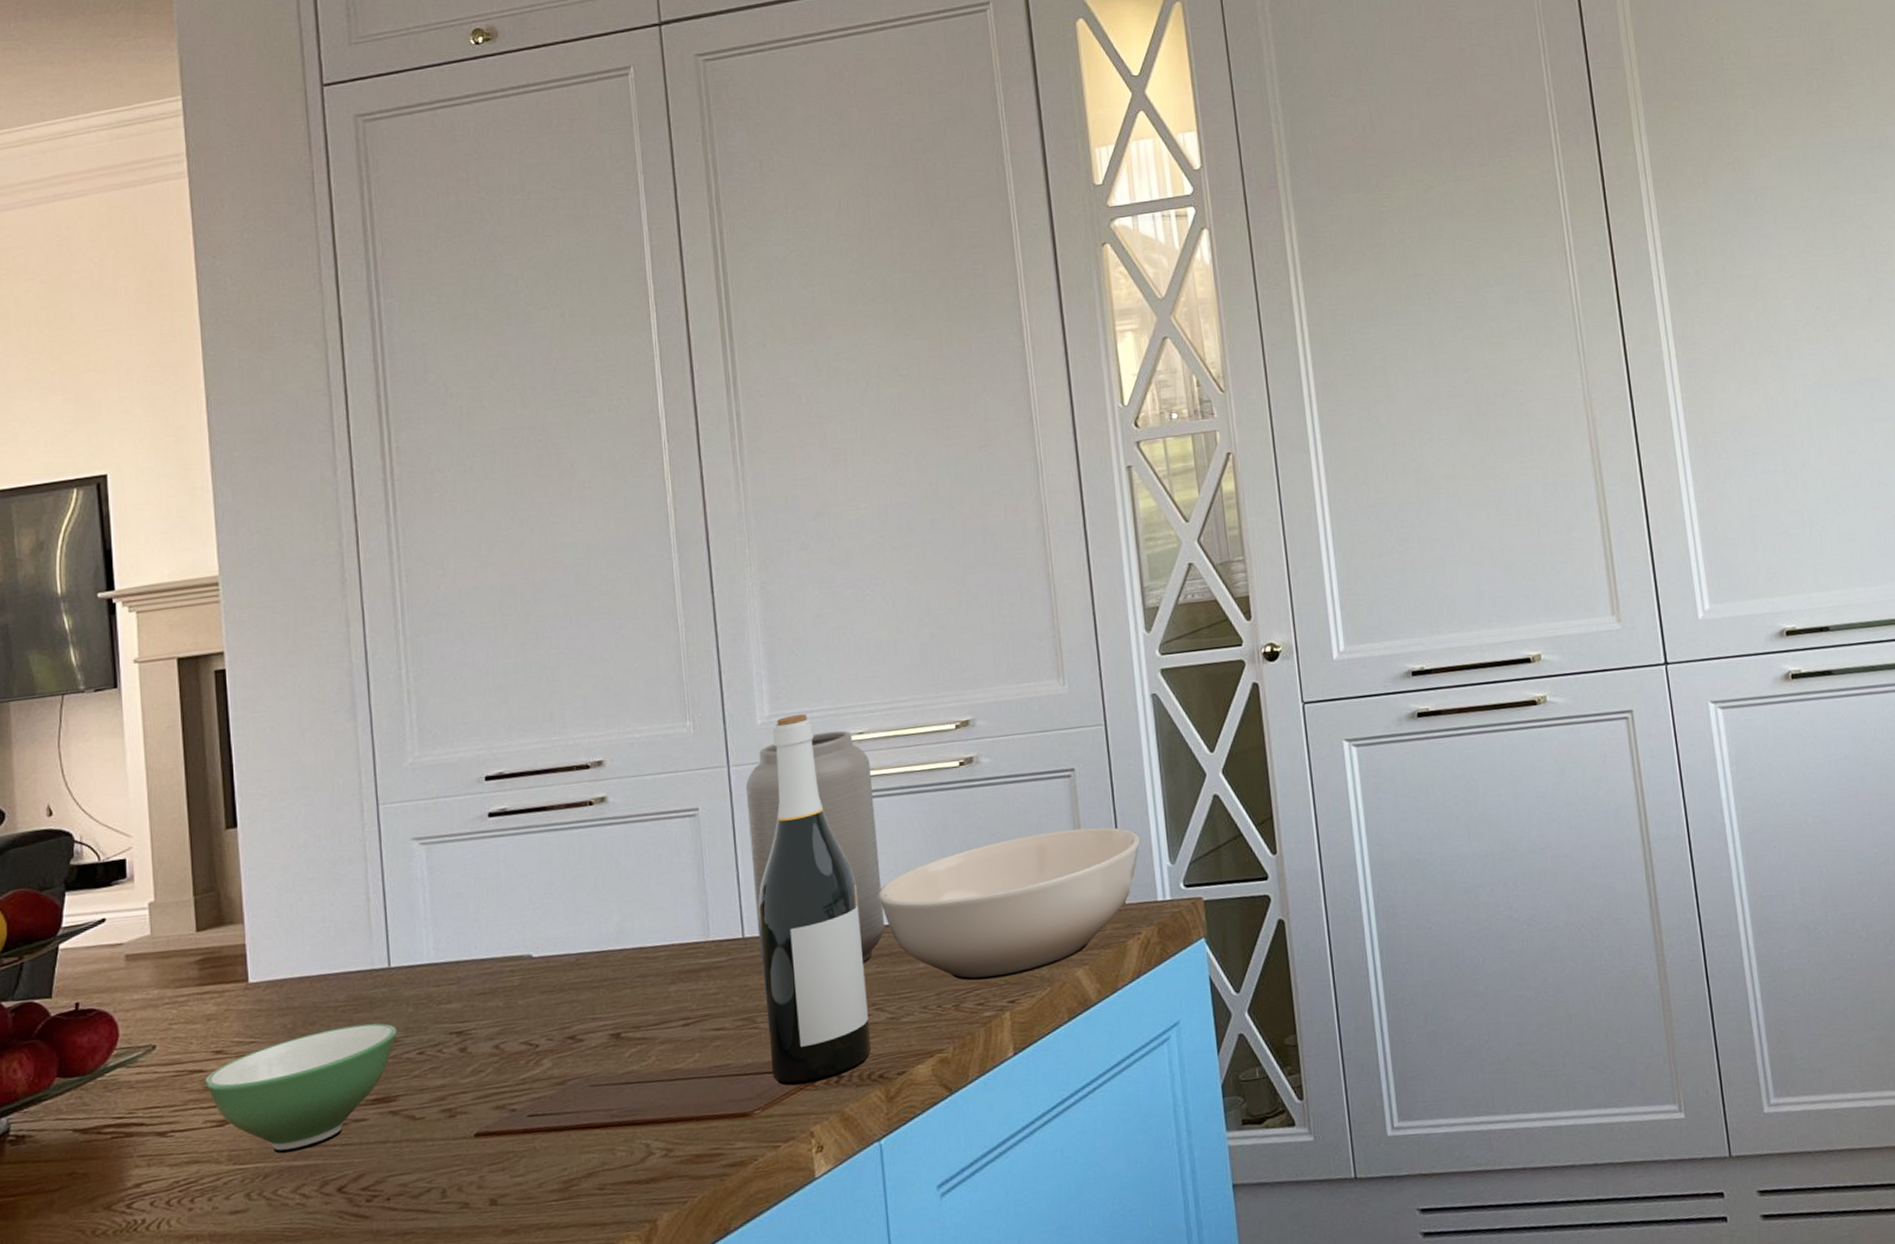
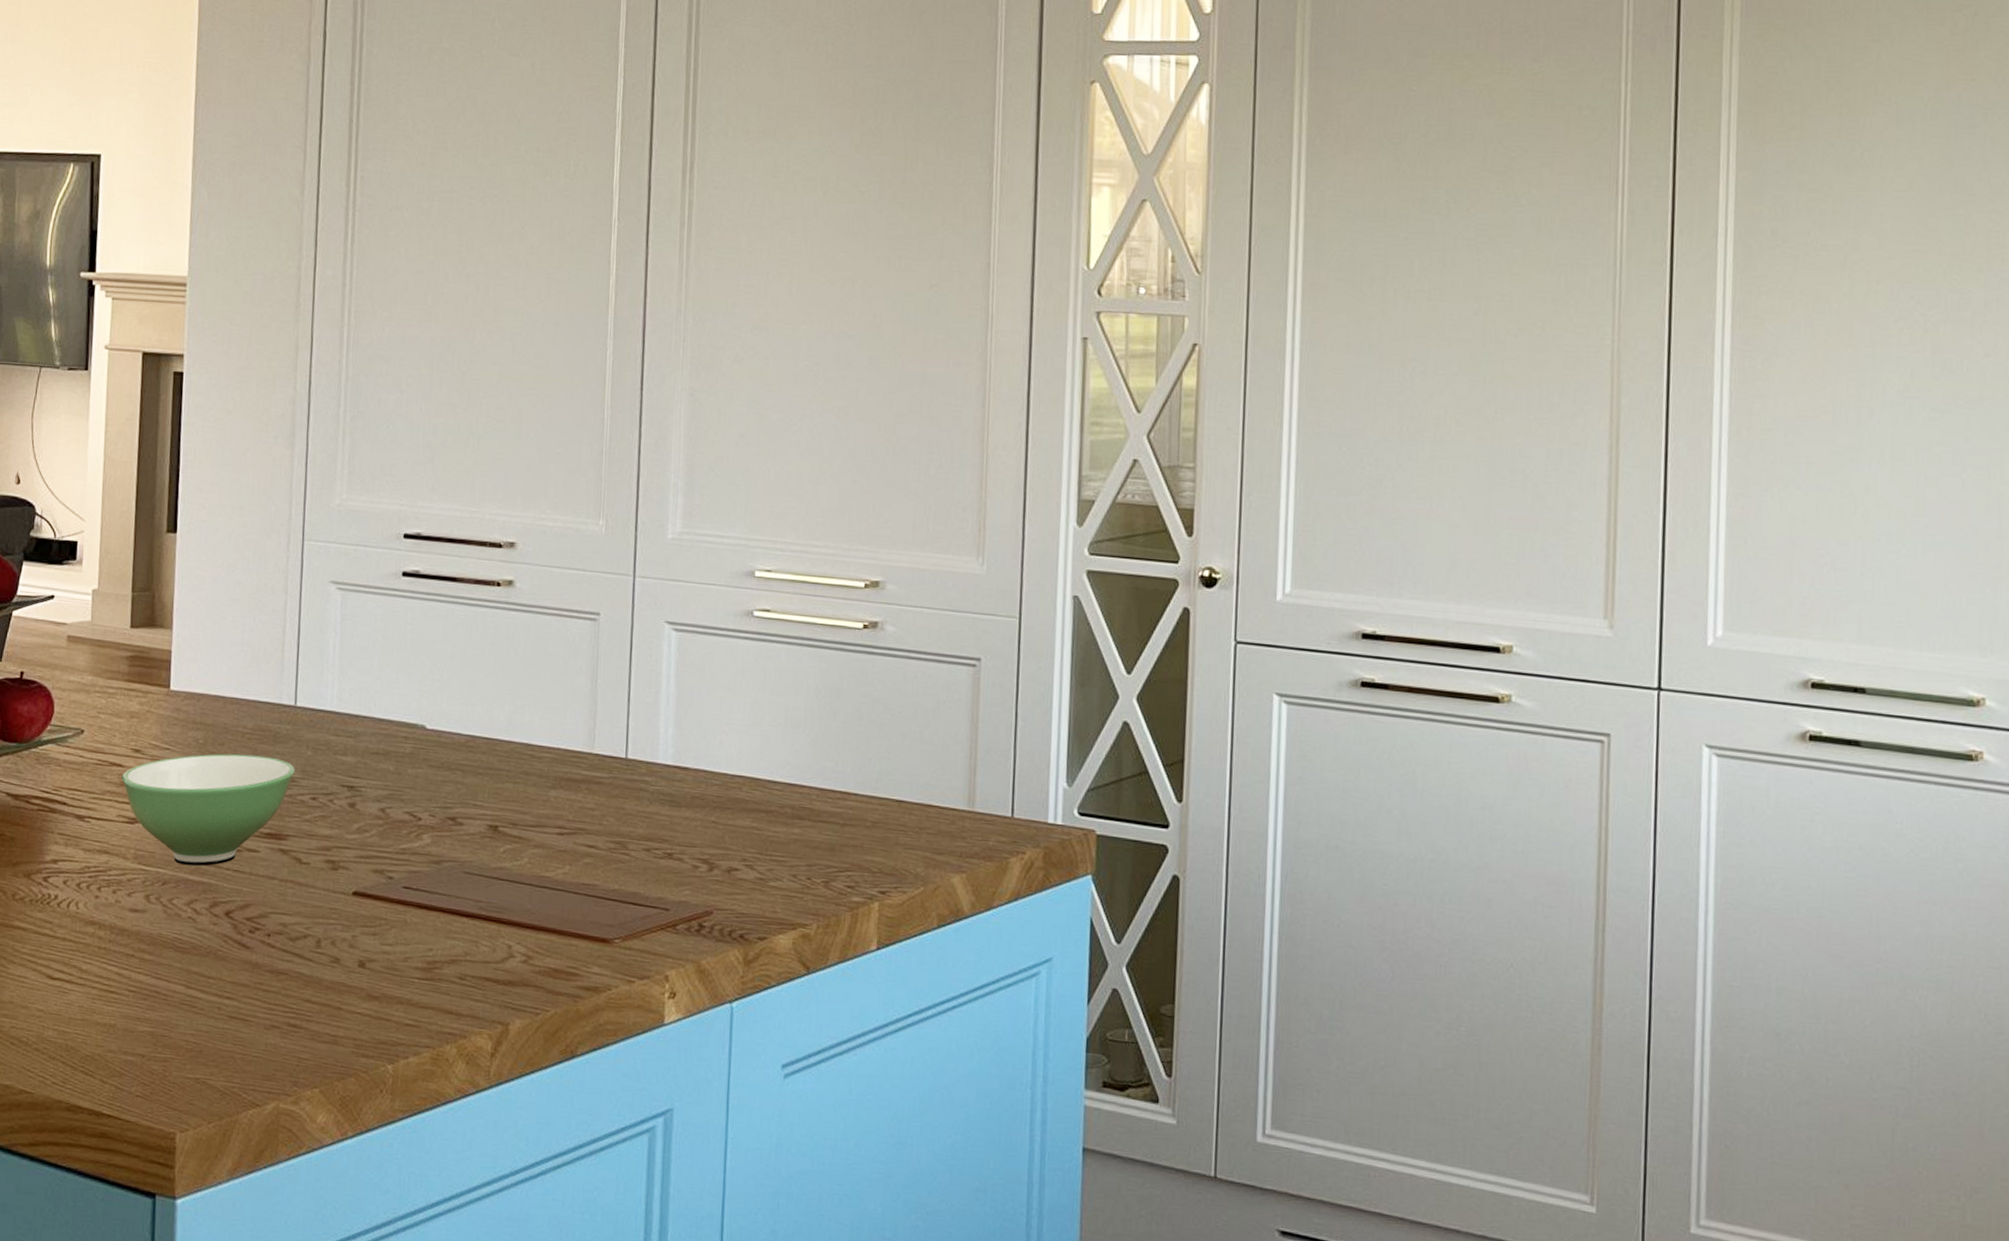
vase: present [745,730,885,964] -> none [640,561,774,815]
wine bottle: present [757,713,872,1086] -> none [636,536,743,926]
bowl: present [878,827,1140,981] -> none [763,718,1039,866]

